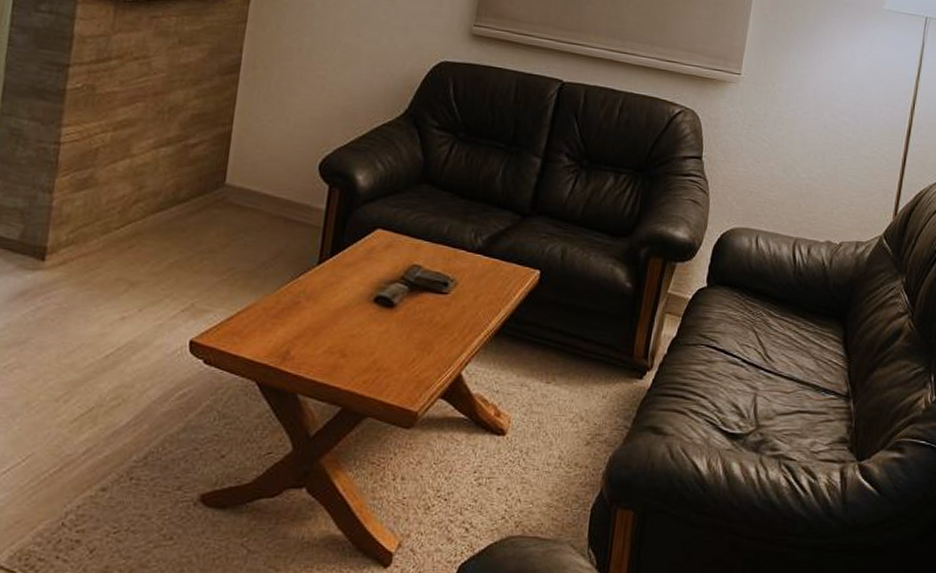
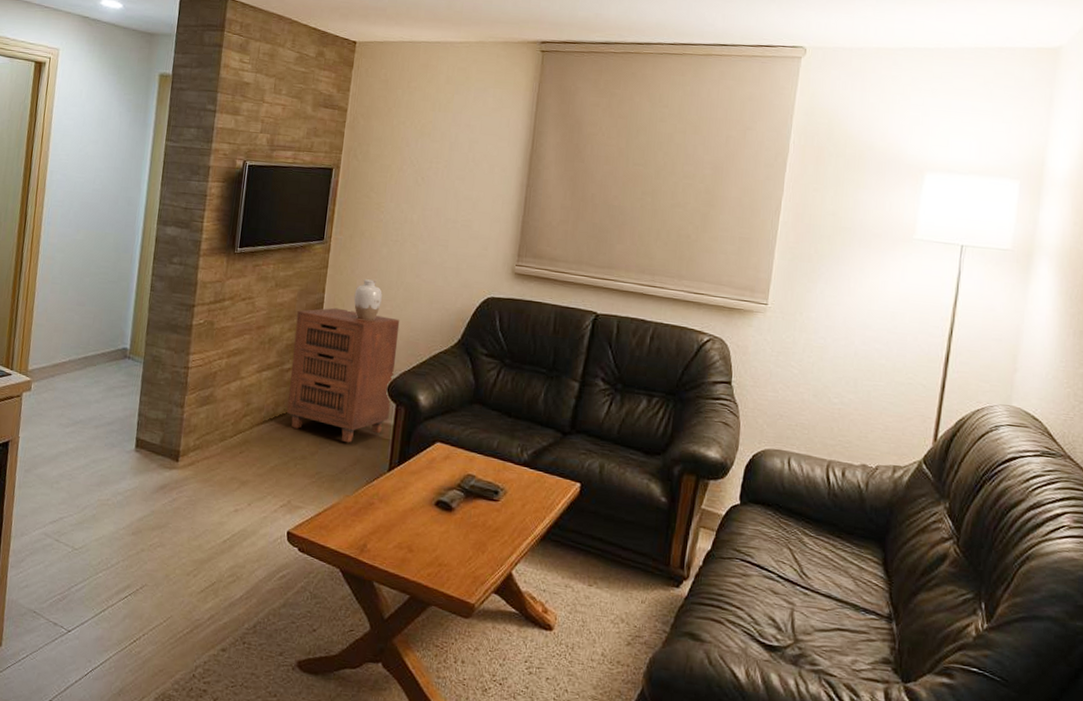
cabinet: none [191,70,336,233] -> present [287,307,400,443]
vase: none [279,37,315,87] -> present [354,279,382,321]

